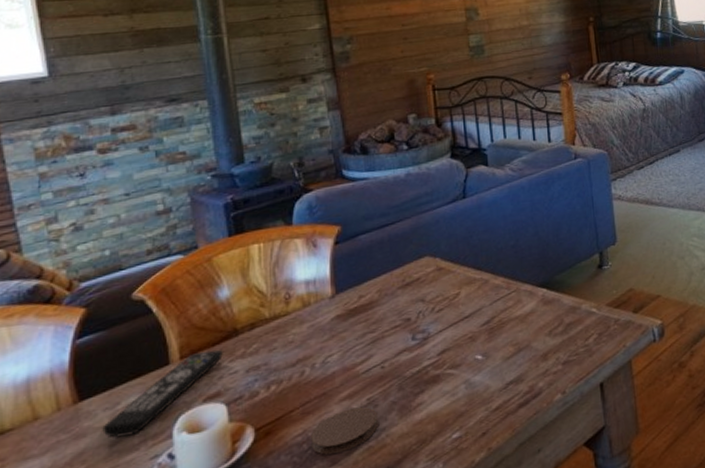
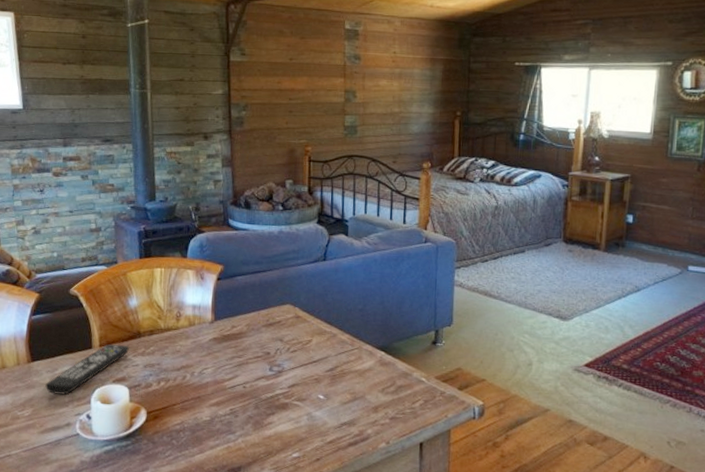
coaster: present [310,407,378,455] -> none [185,413,237,446]

